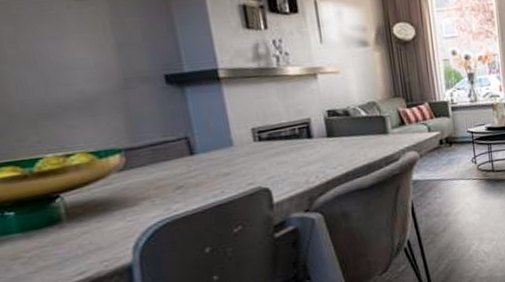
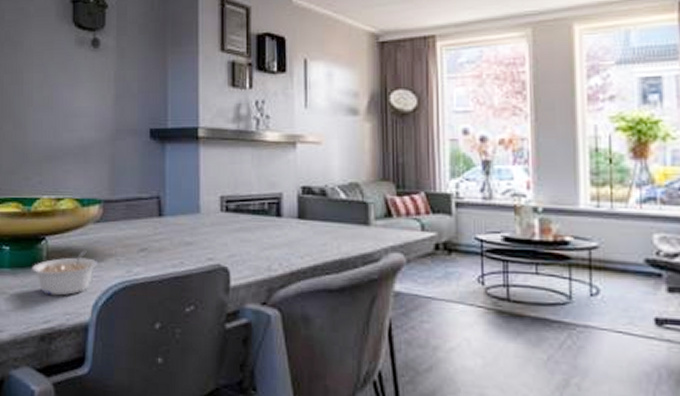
legume: none [49,199,131,249] -> present [32,250,99,296]

